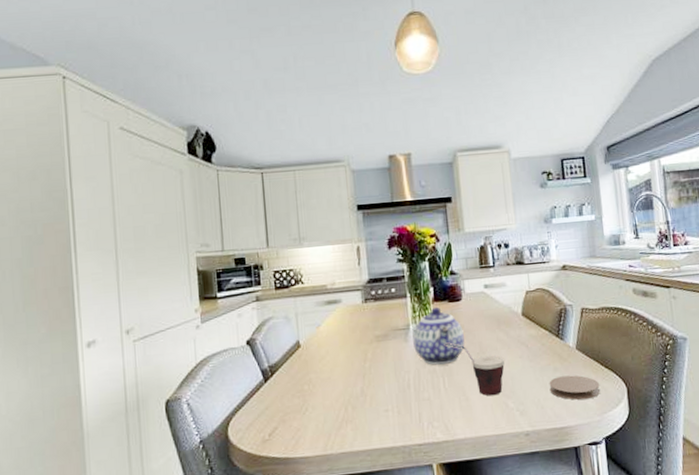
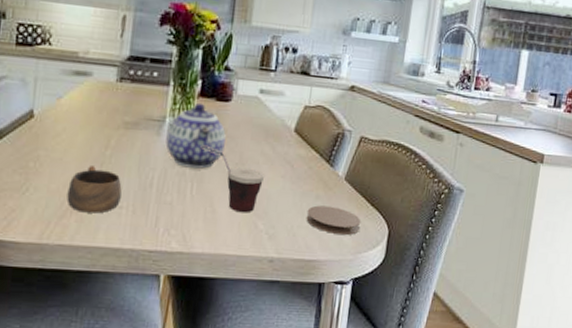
cup: none [340,379,386,421] -> present [67,166,122,214]

